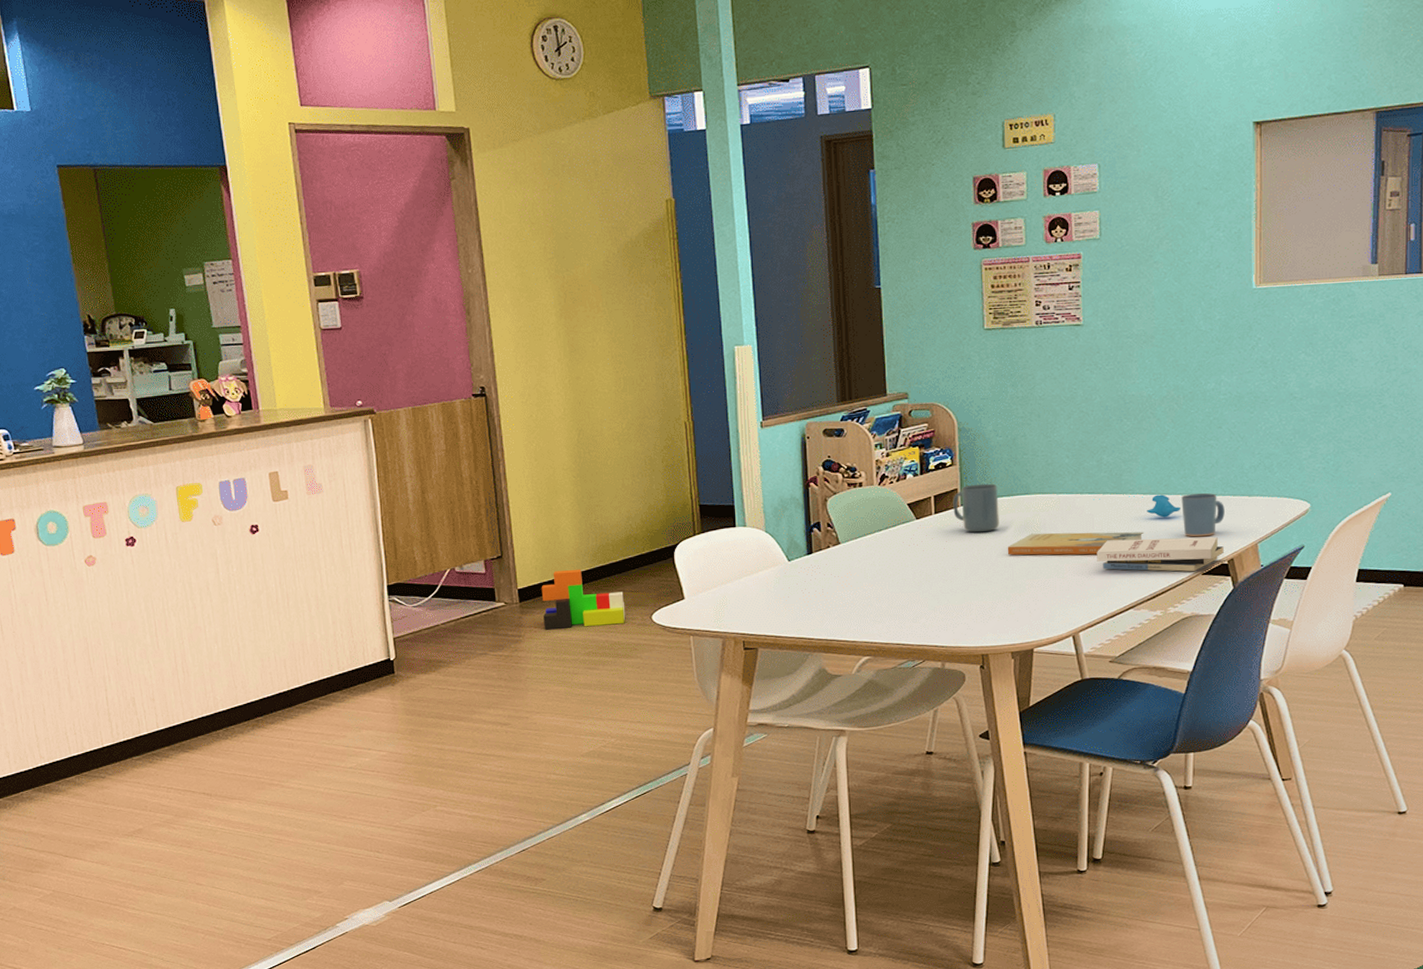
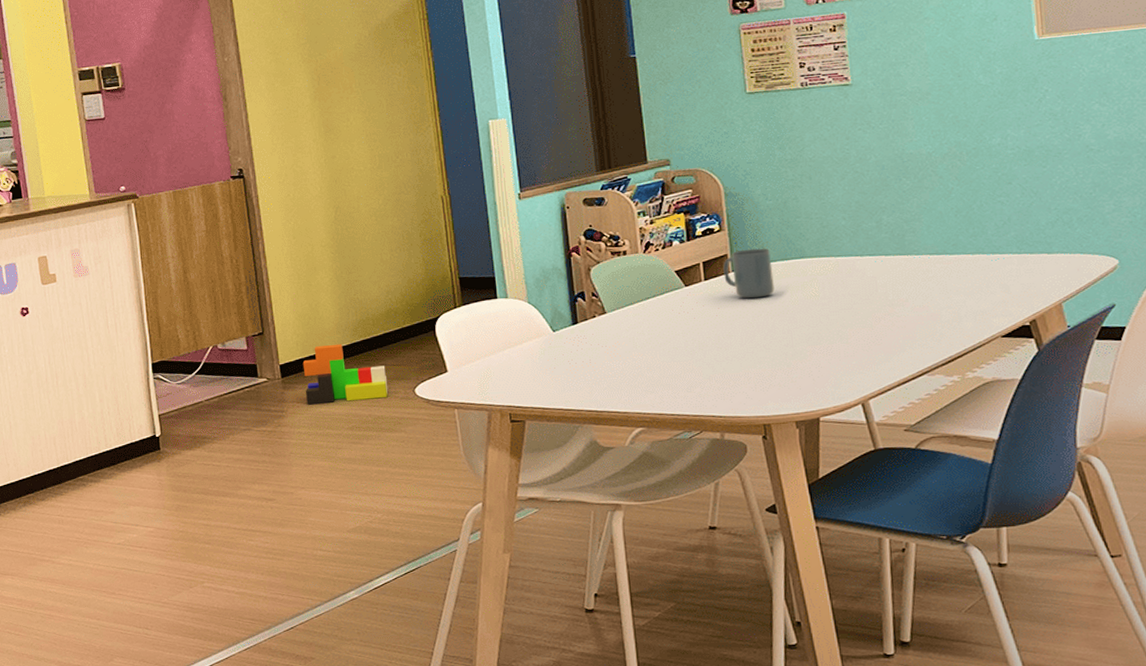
book: present [1007,531,1144,556] -> none [784,293,933,321]
books: present [1097,537,1224,572] -> none [882,297,1024,335]
toy animal: present [1147,494,1180,518] -> none [935,254,972,279]
mug: present [1181,493,1225,537] -> none [972,251,1022,298]

